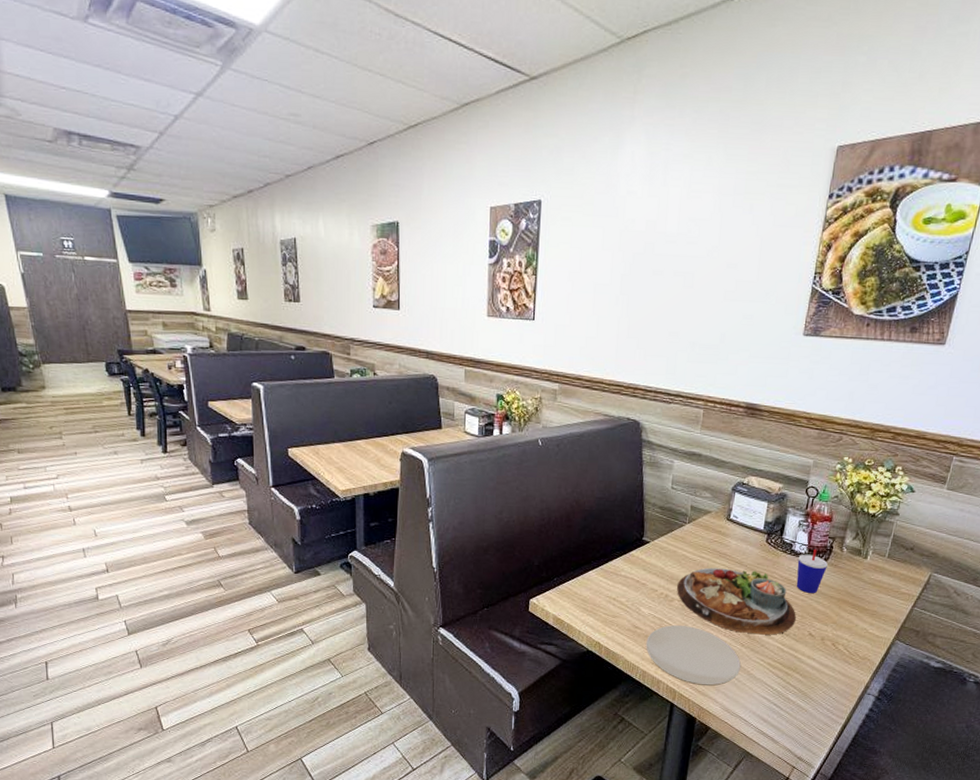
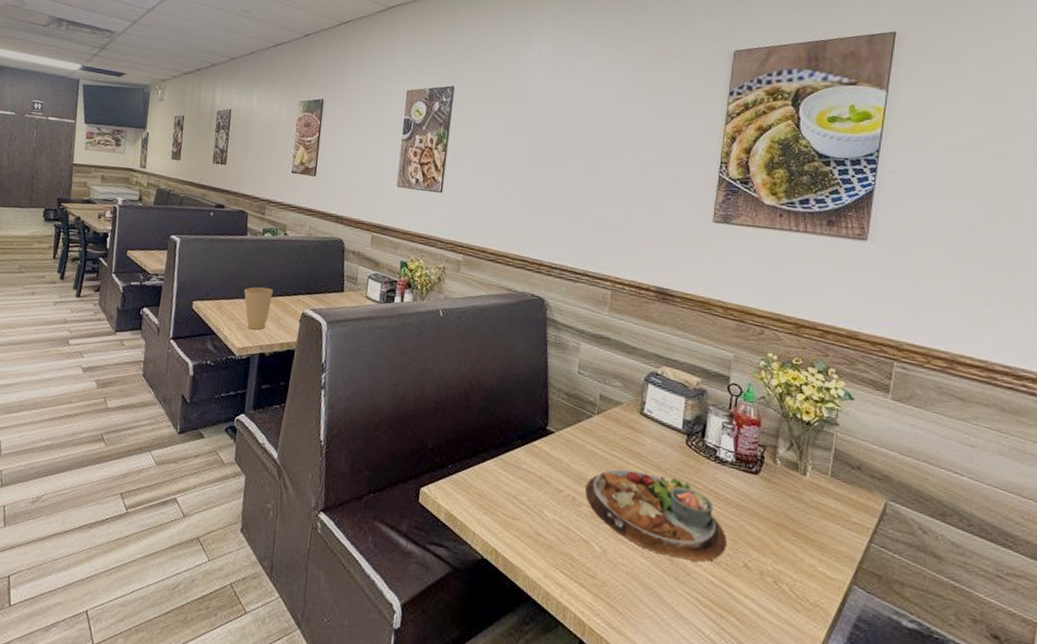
cup: none [340,430,369,472] -> present [244,287,273,330]
plate: present [646,625,741,687] -> none [549,536,663,623]
beverage cup: present [796,548,828,594] -> none [724,457,760,514]

